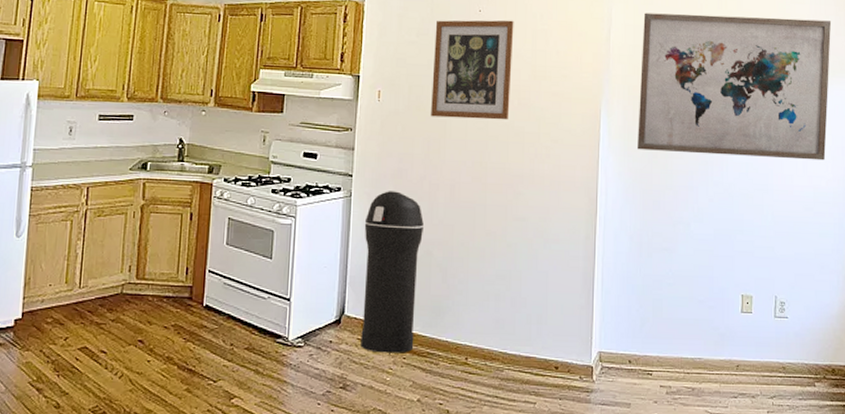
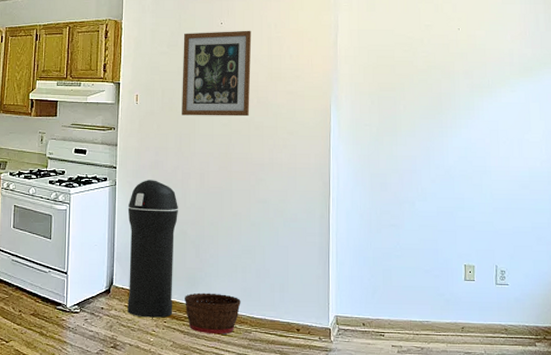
basket: none [428,324,493,373] -> present [185,292,241,335]
wall art: present [638,12,832,161] -> none [364,17,541,144]

